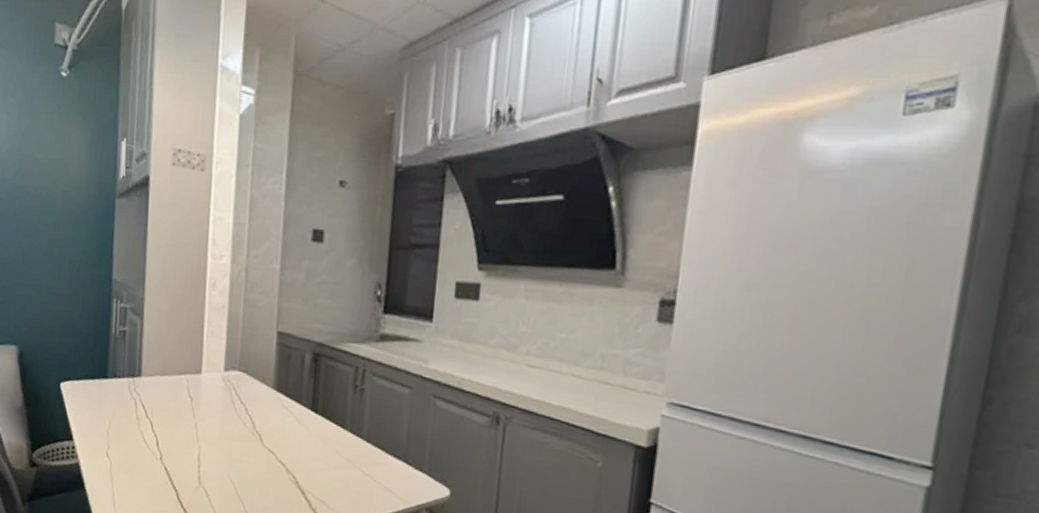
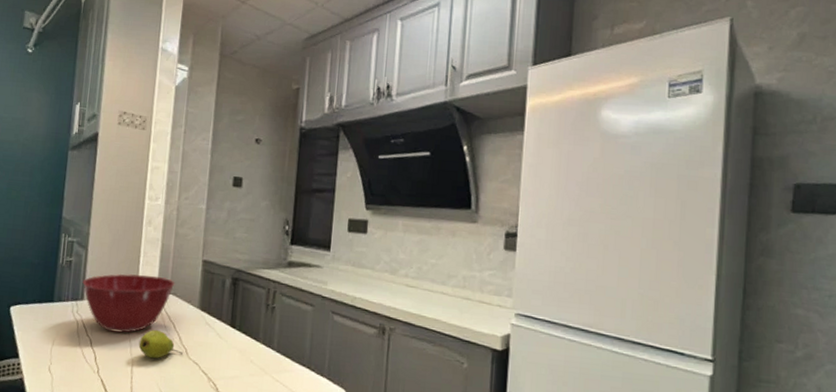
mixing bowl: none [139,346,246,415] -> present [82,273,175,333]
fruit: none [205,412,258,446] -> present [138,330,184,359]

